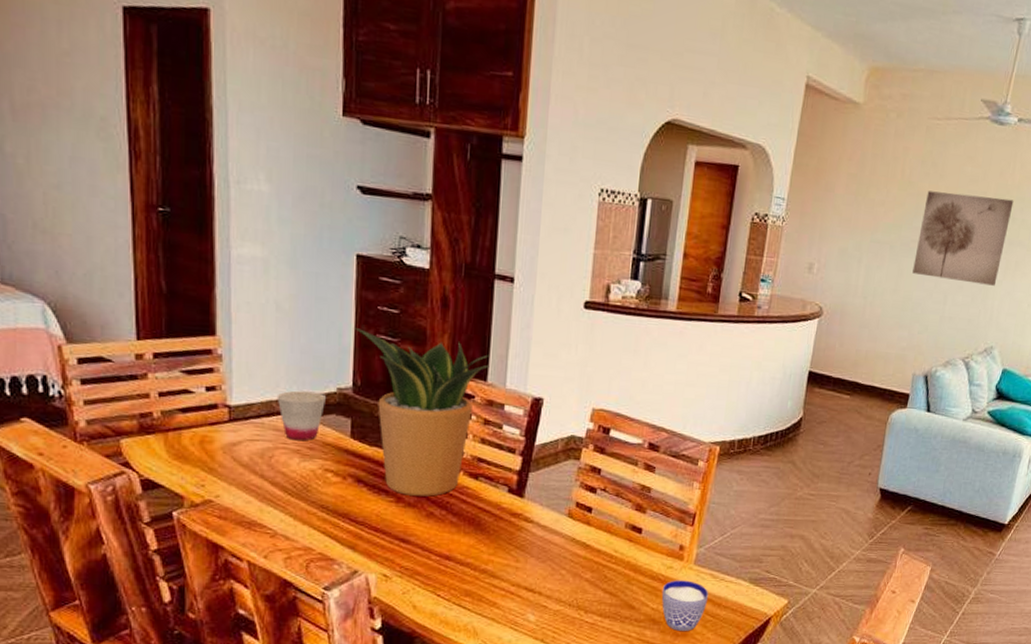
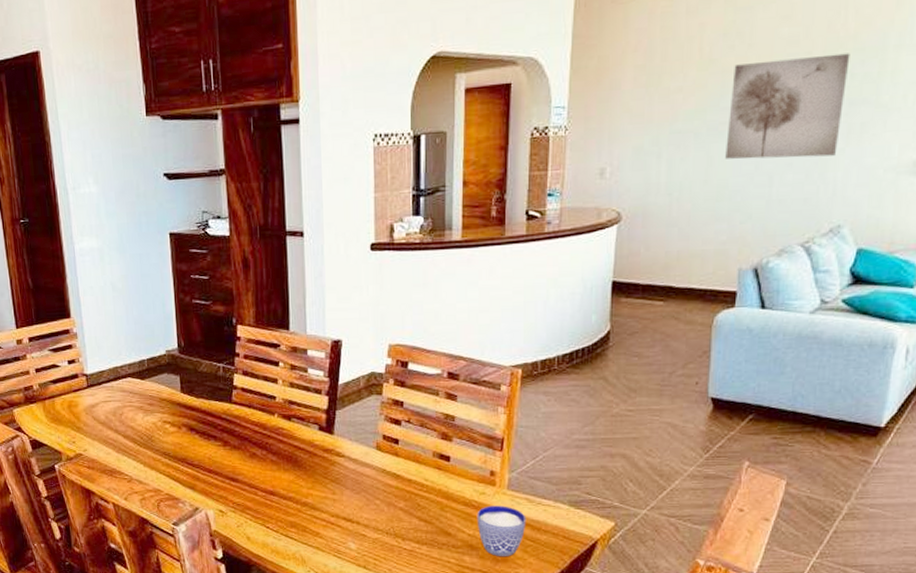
cup: present [276,390,327,441] -> none [120,356,159,399]
potted plant: present [355,328,490,497] -> none [174,297,290,439]

